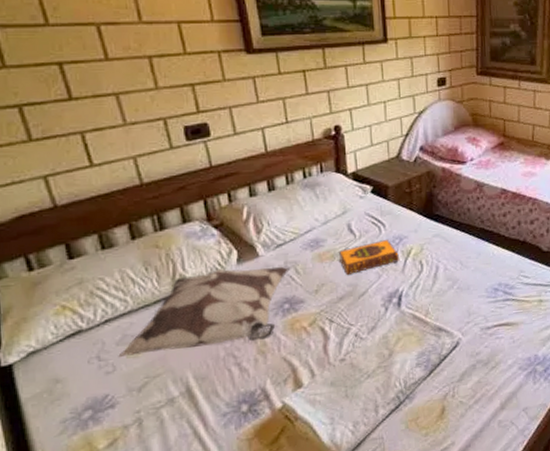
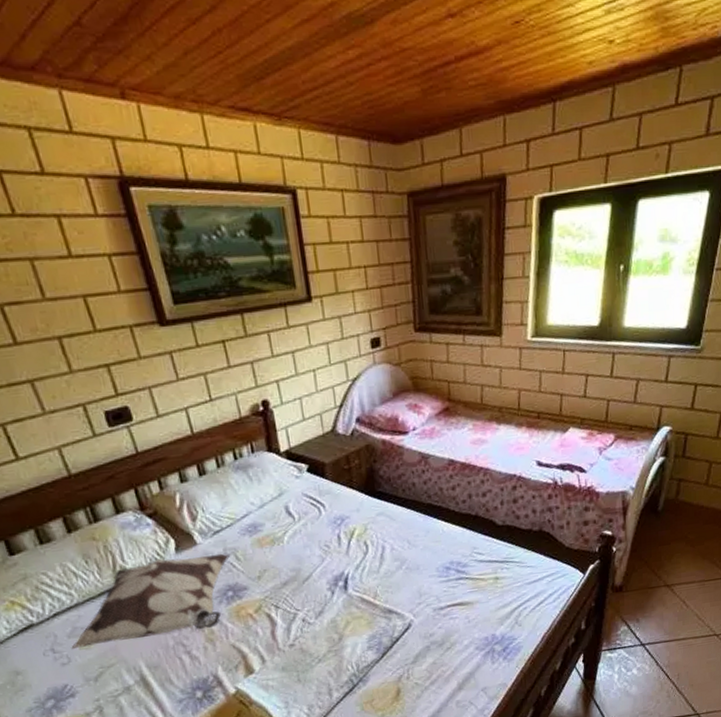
hardback book: present [338,239,399,276] -> none [277,520,342,561]

